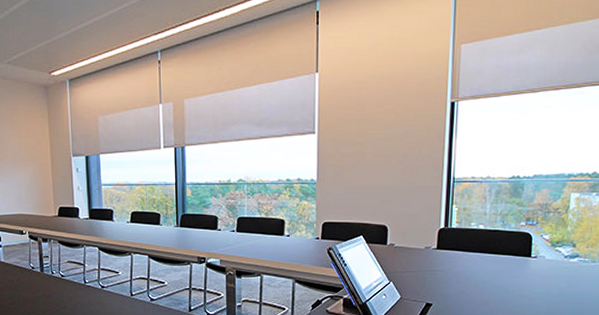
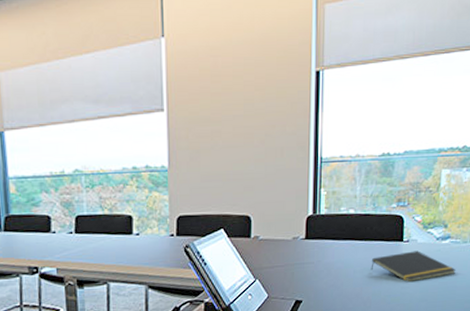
notepad: none [498,266,584,295] -> present [370,251,456,282]

